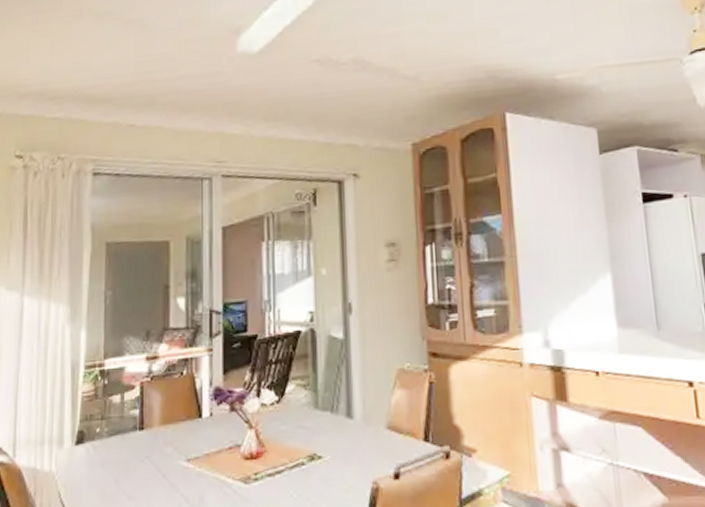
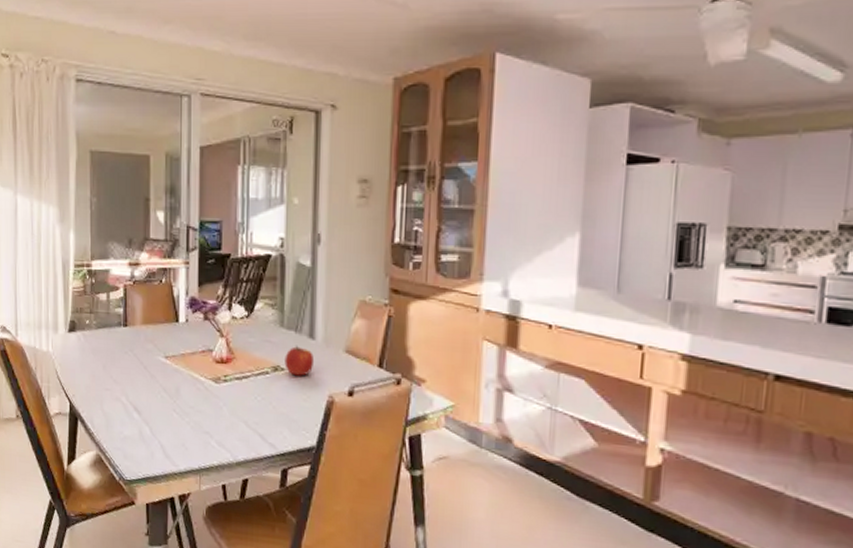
apple: none [321,427,355,463] -> present [284,345,315,376]

